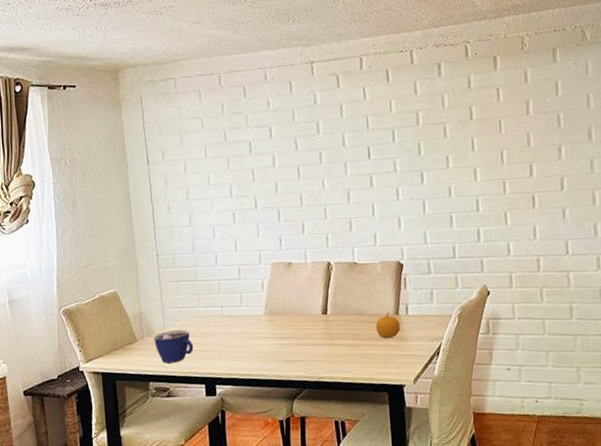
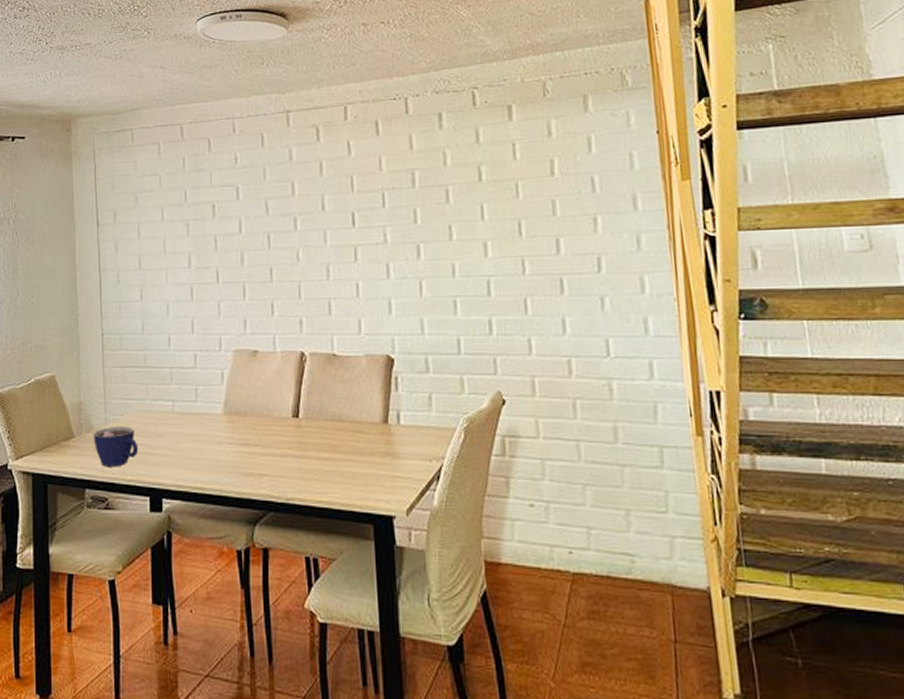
fruit: present [375,311,400,339] -> none [358,418,390,454]

